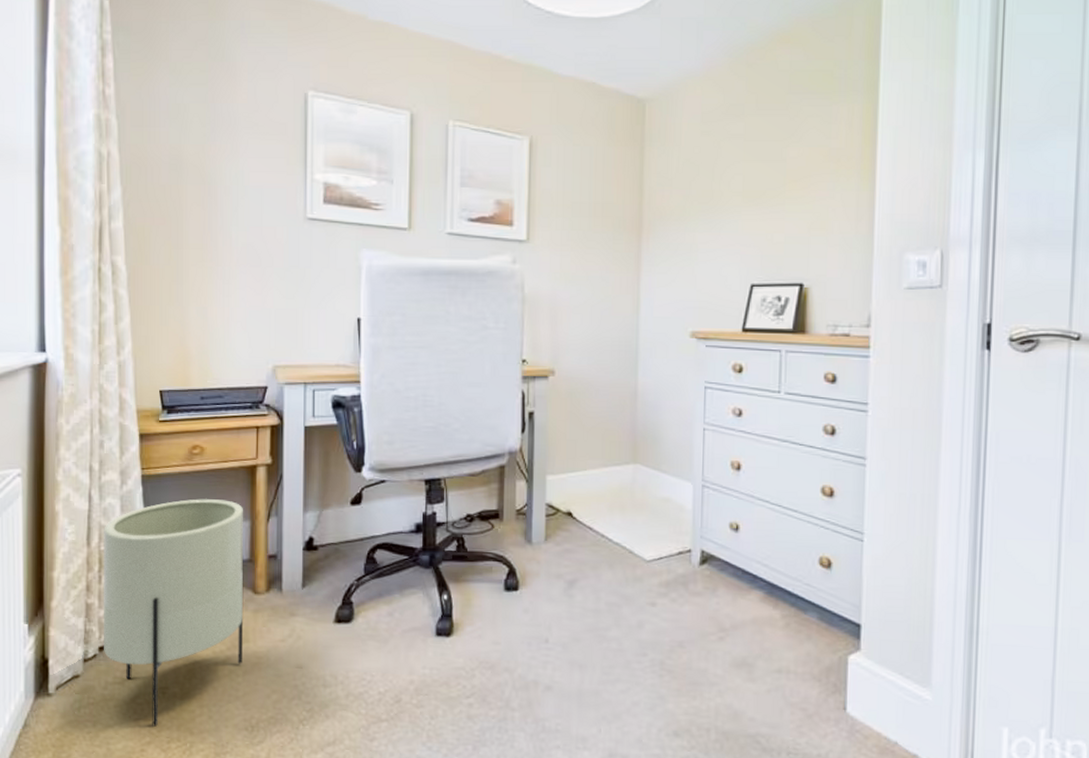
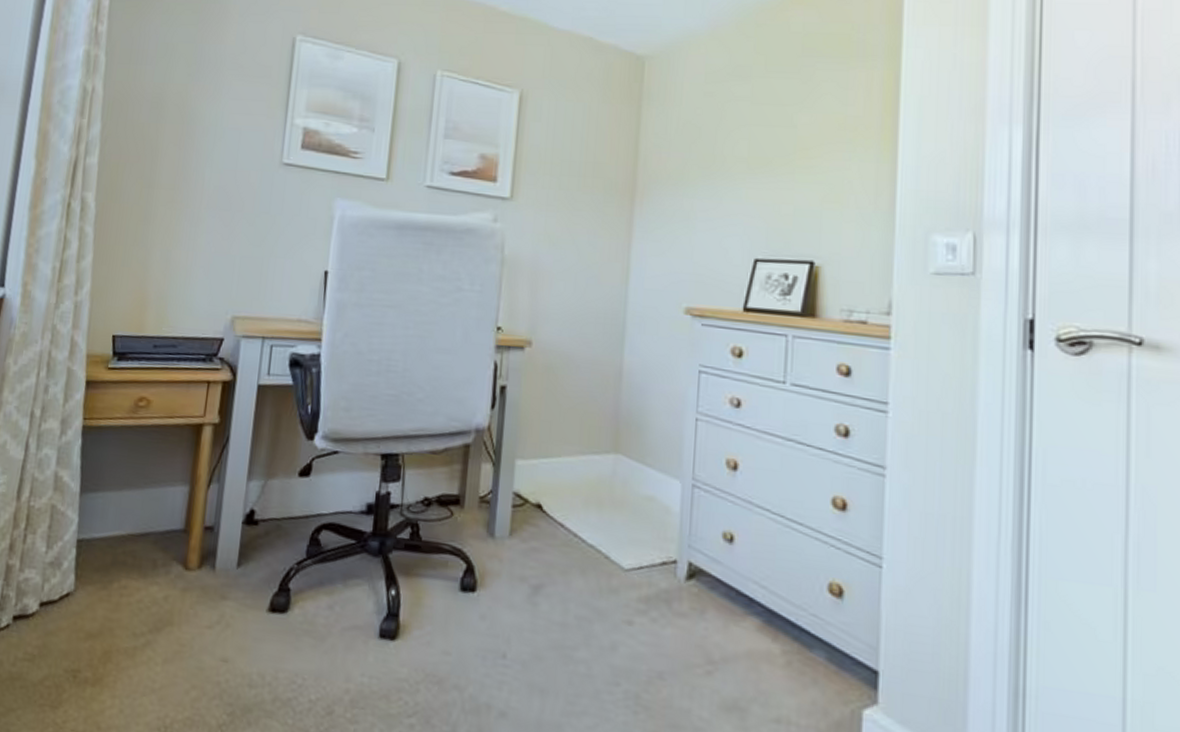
planter: present [104,499,244,728] -> none [18,456,184,717]

